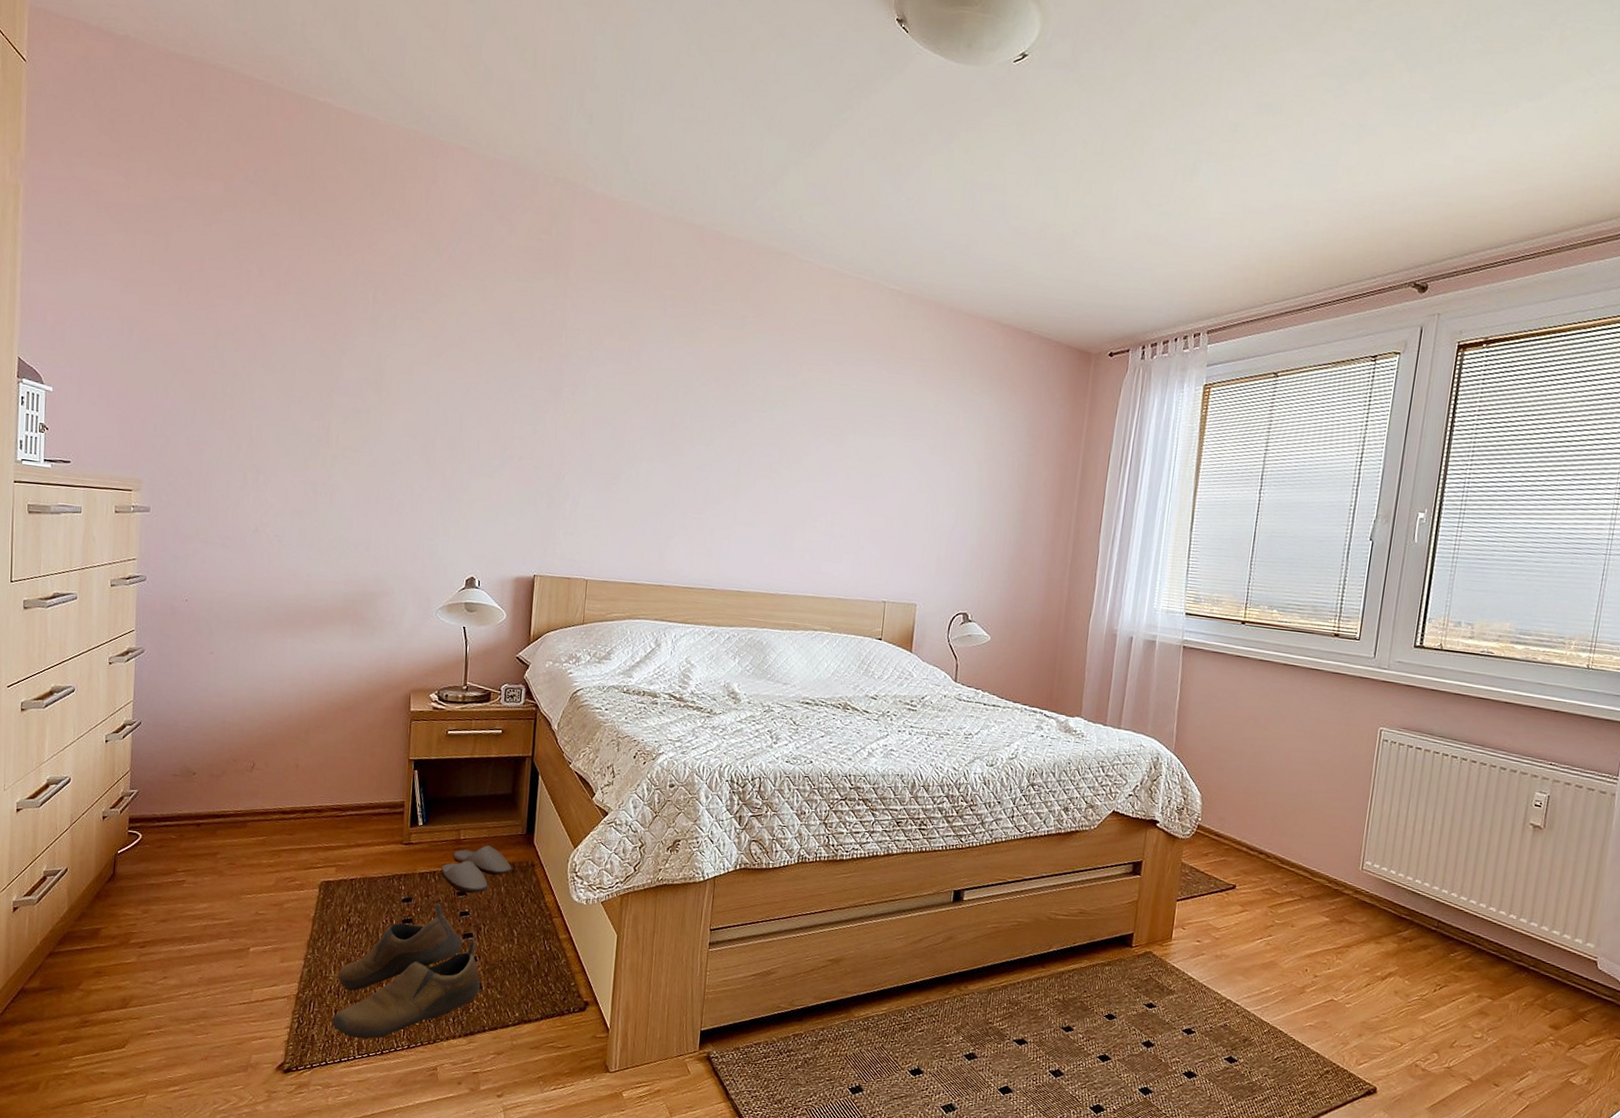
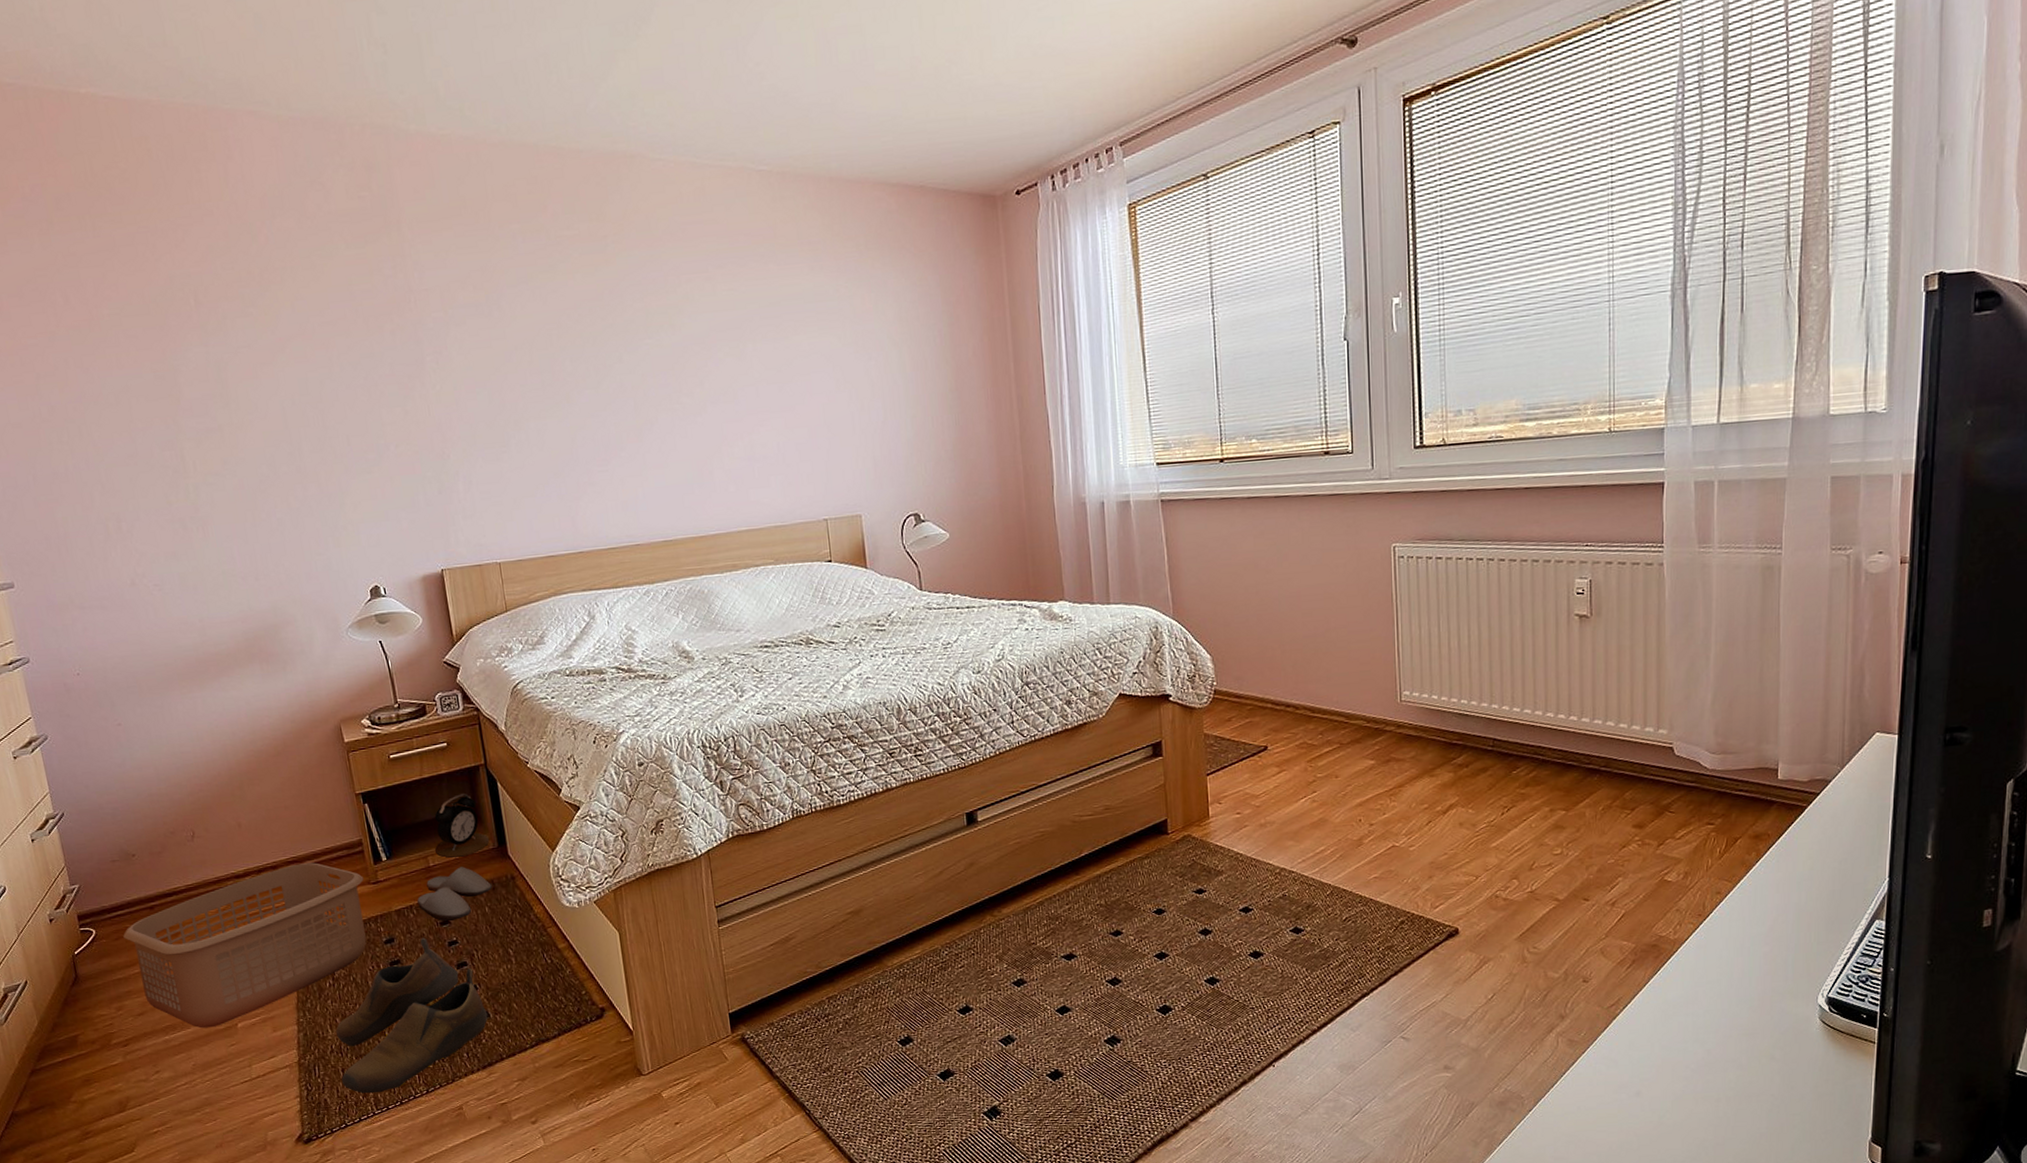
clothes hamper: none [166,812,398,947] -> present [123,862,367,1029]
alarm clock: none [467,779,520,837] -> present [434,793,490,858]

